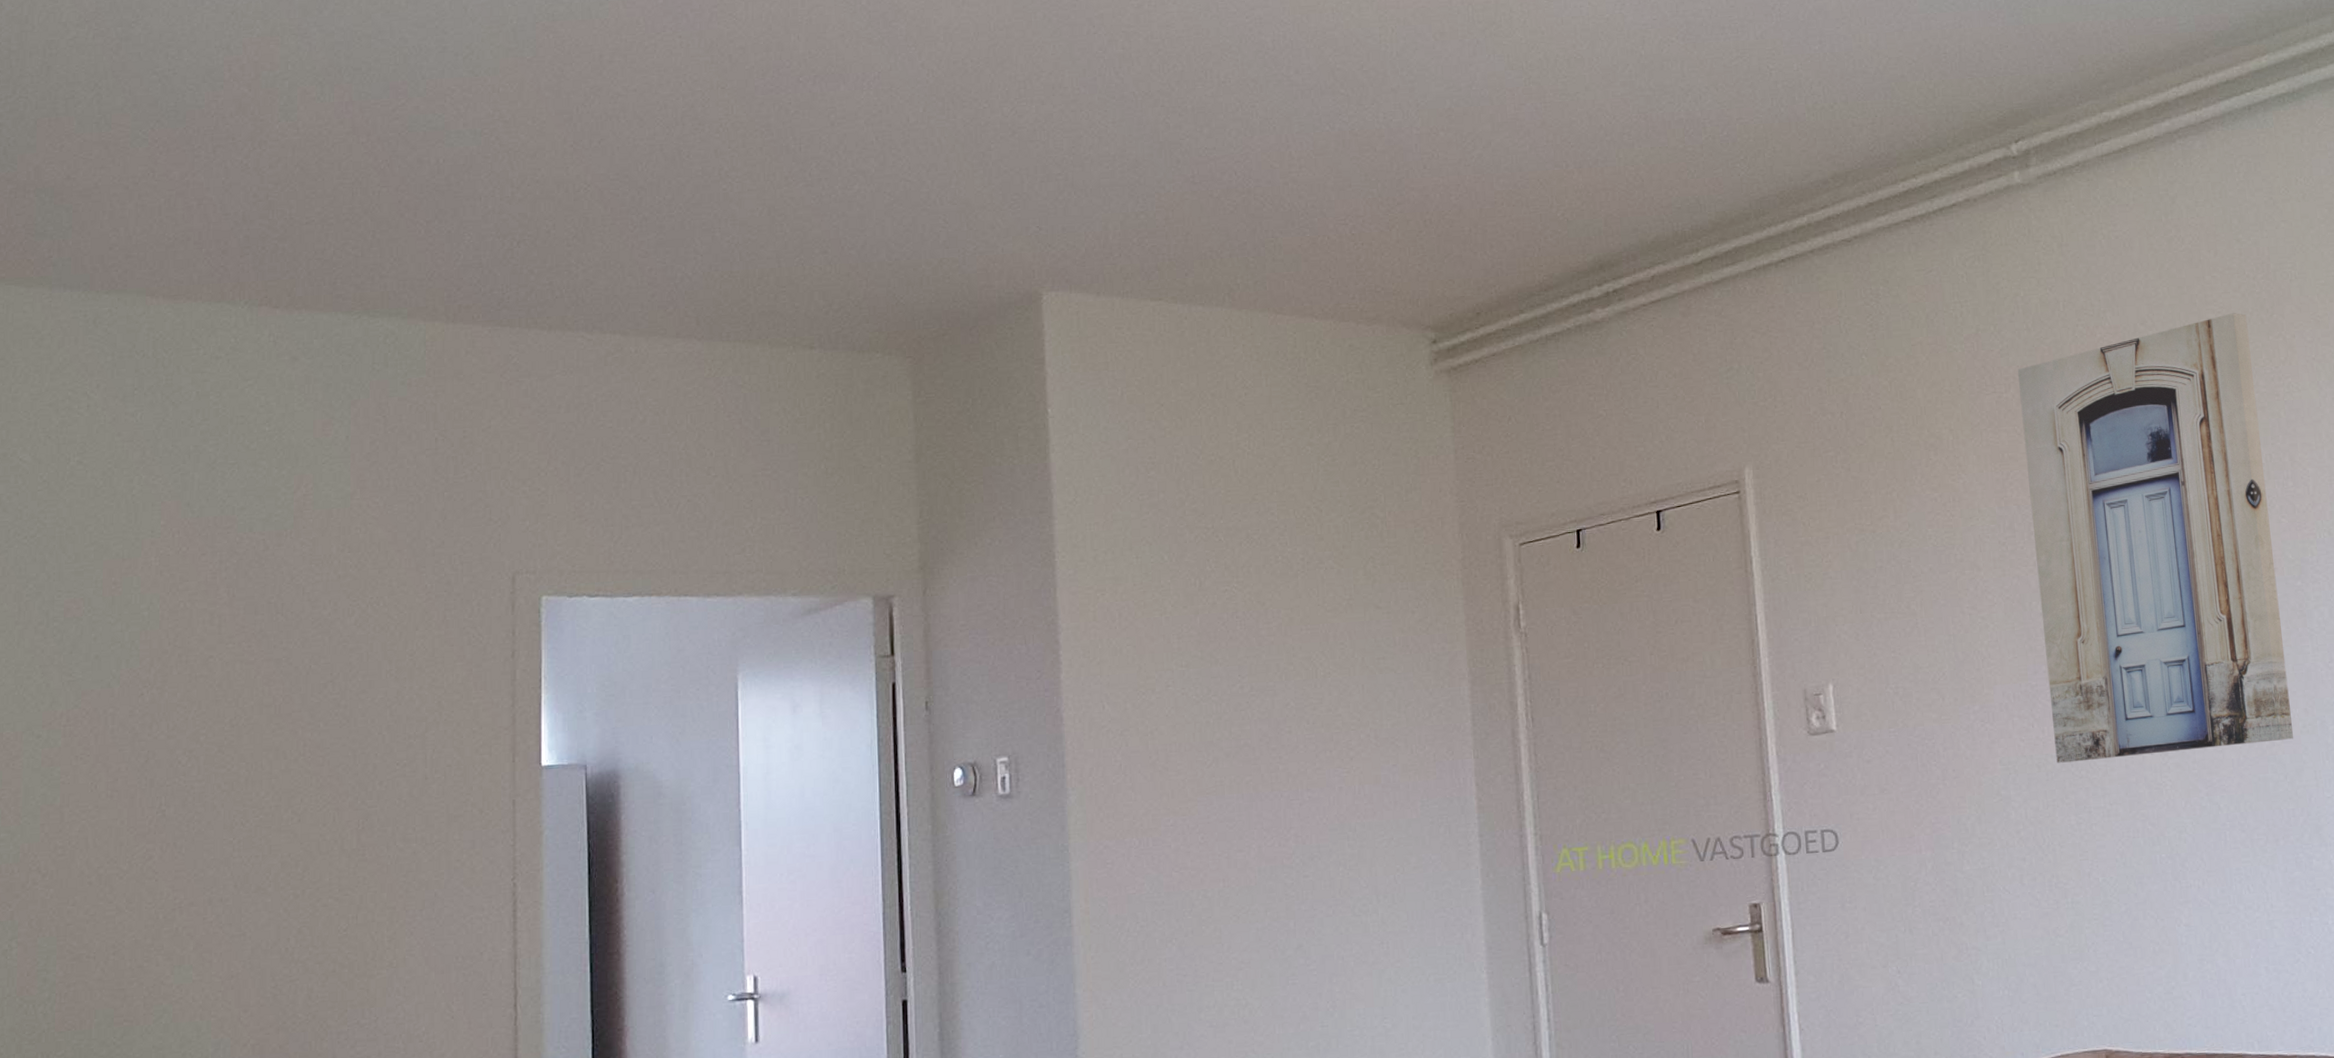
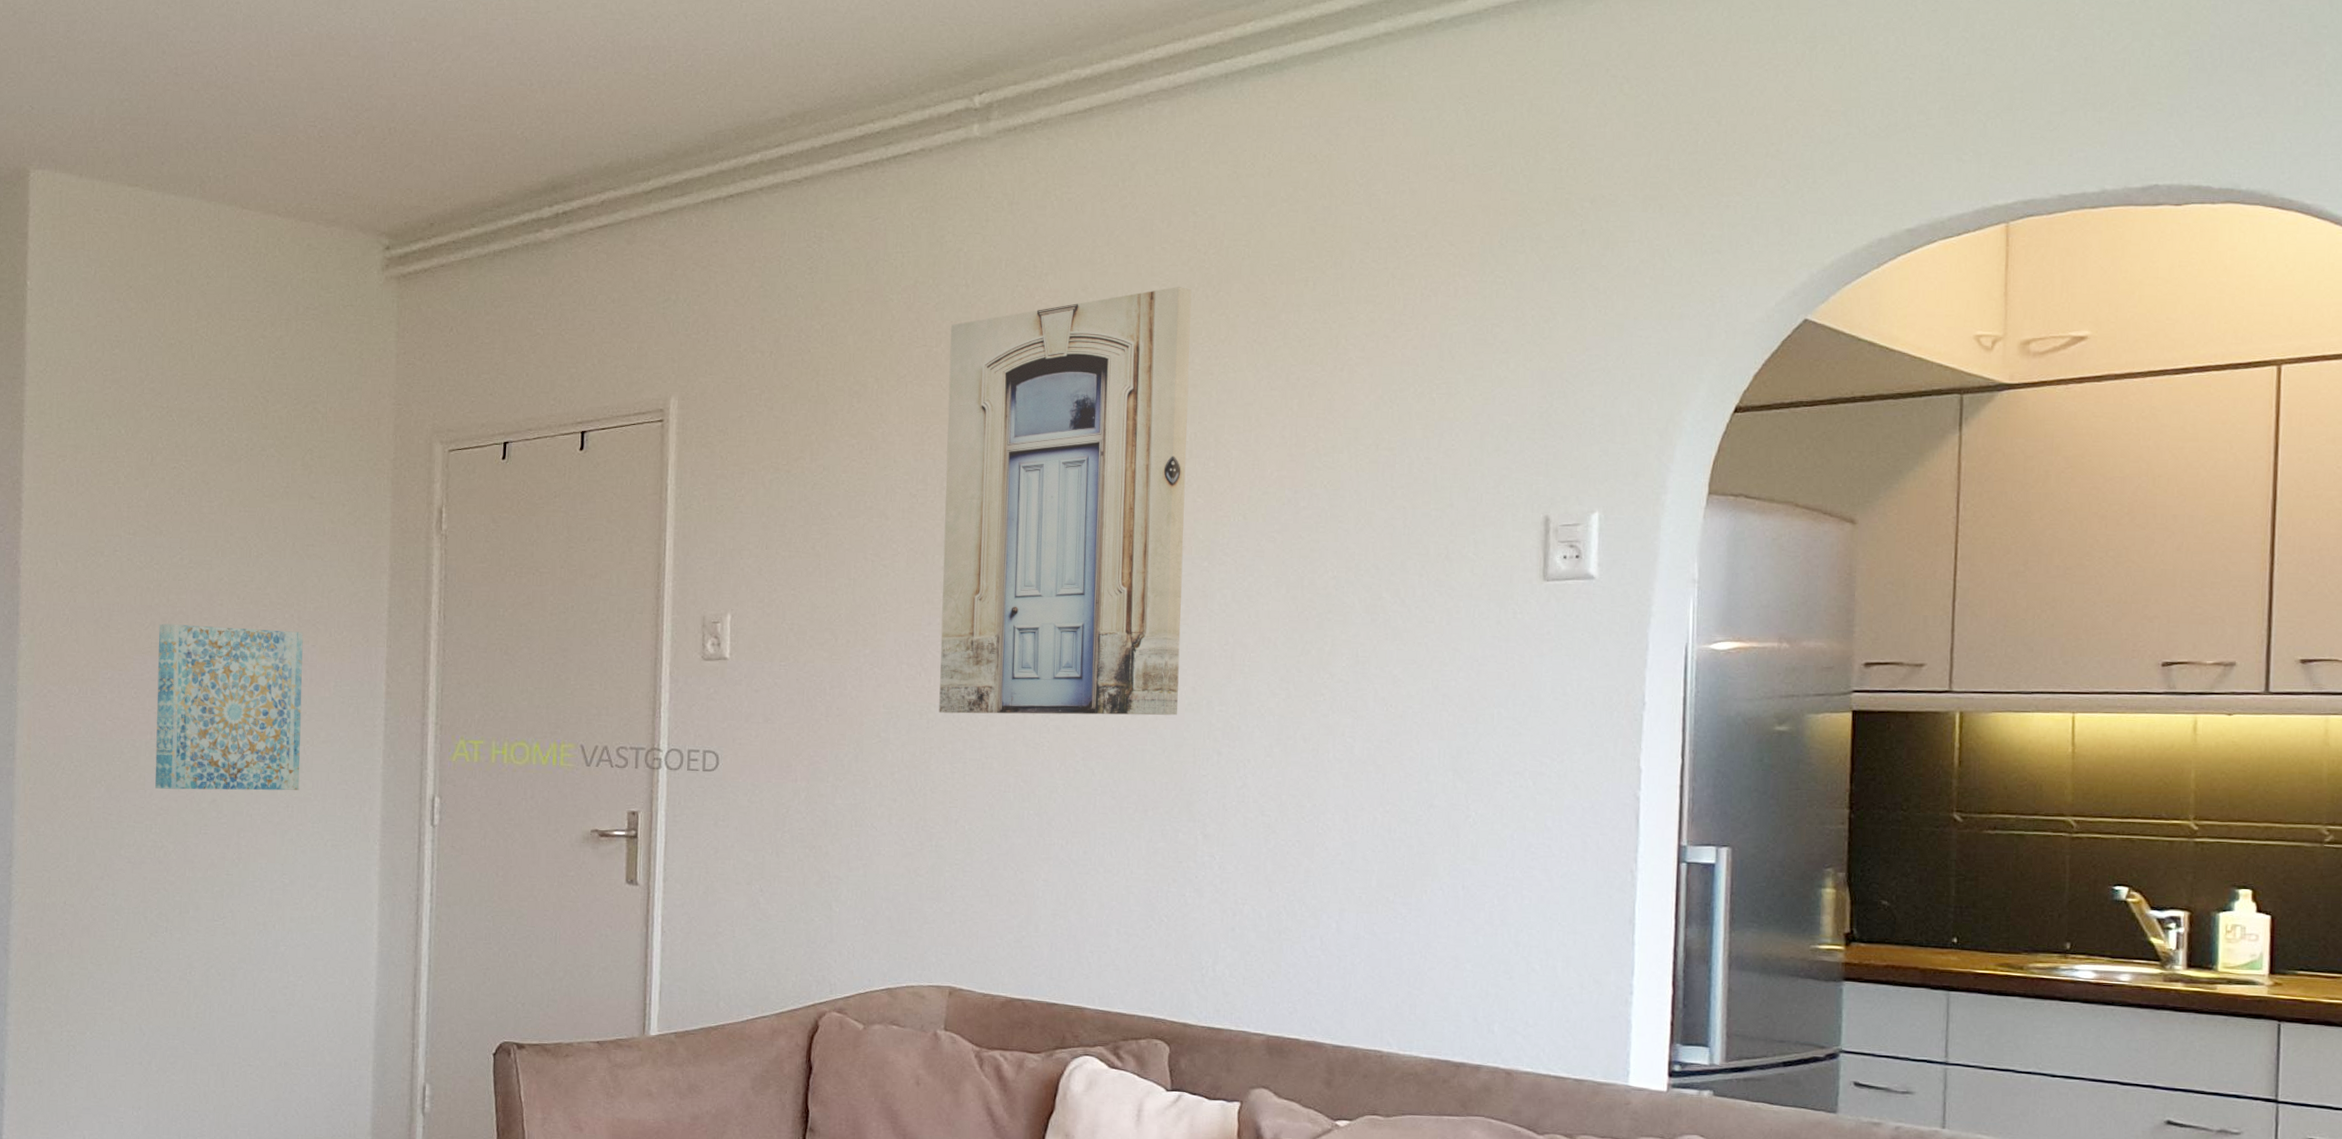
wall art: none [1222,751,1393,941] -> present [155,623,304,791]

